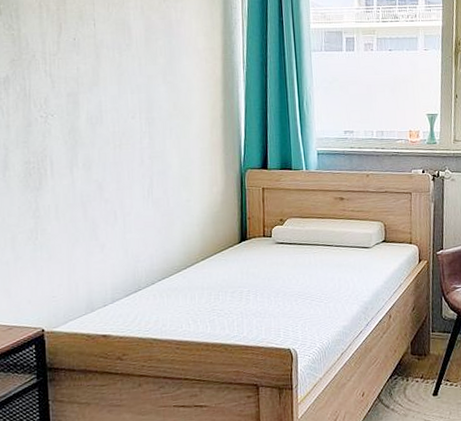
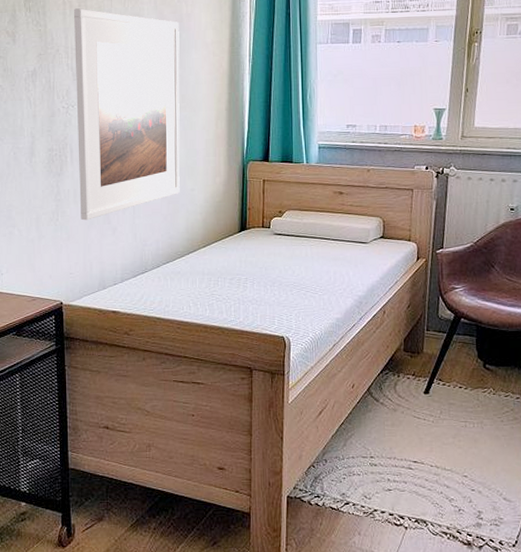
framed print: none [52,12,175,238] -> present [74,8,180,221]

